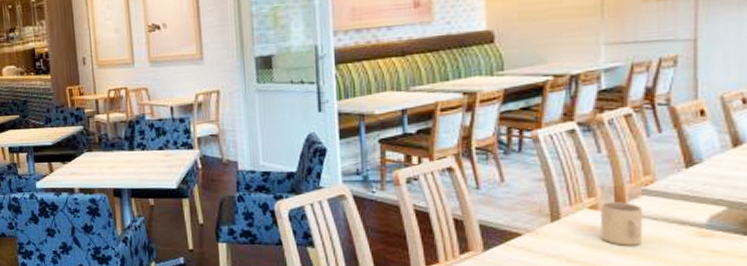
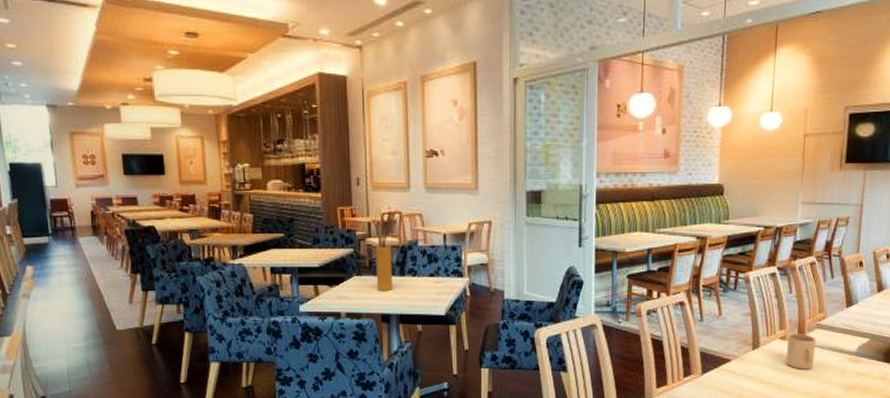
vase: none [98,83,124,167] -> present [371,206,398,292]

